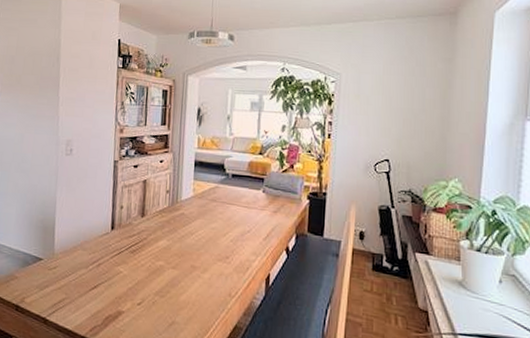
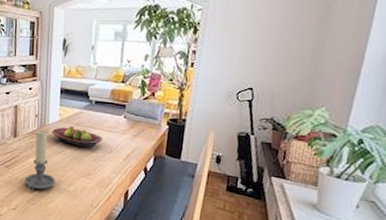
candle holder: none [152,208,188,282] -> present [24,130,55,192]
fruit bowl: none [184,201,240,227] -> present [52,125,102,148]

